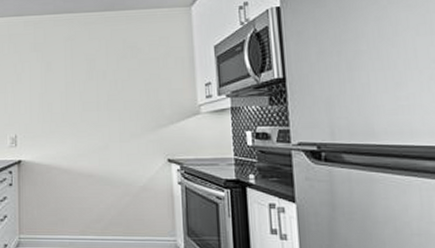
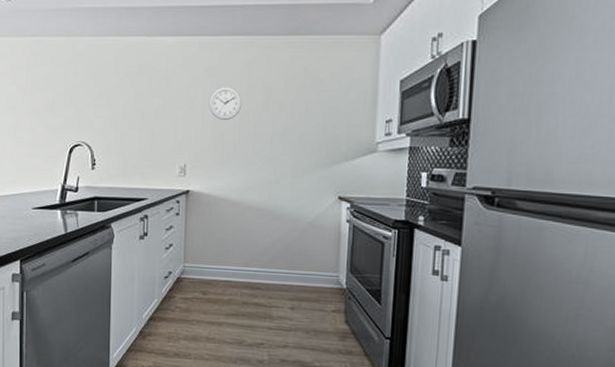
wall clock: none [35,60,67,91] -> present [209,87,242,120]

